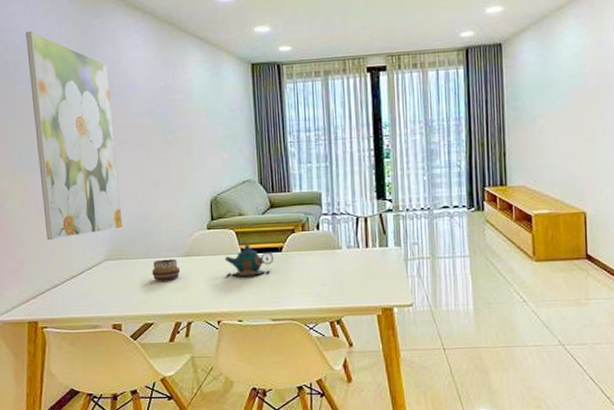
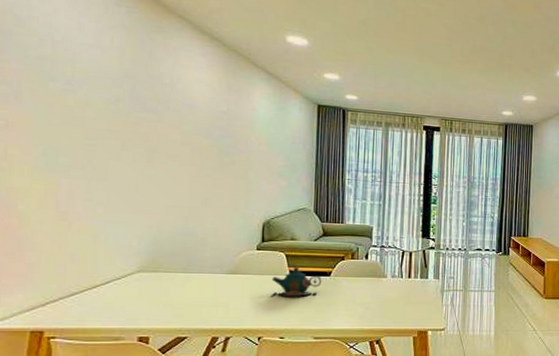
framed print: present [25,32,123,241] -> none [67,31,165,247]
decorative bowl: present [152,259,181,281] -> none [191,275,223,296]

